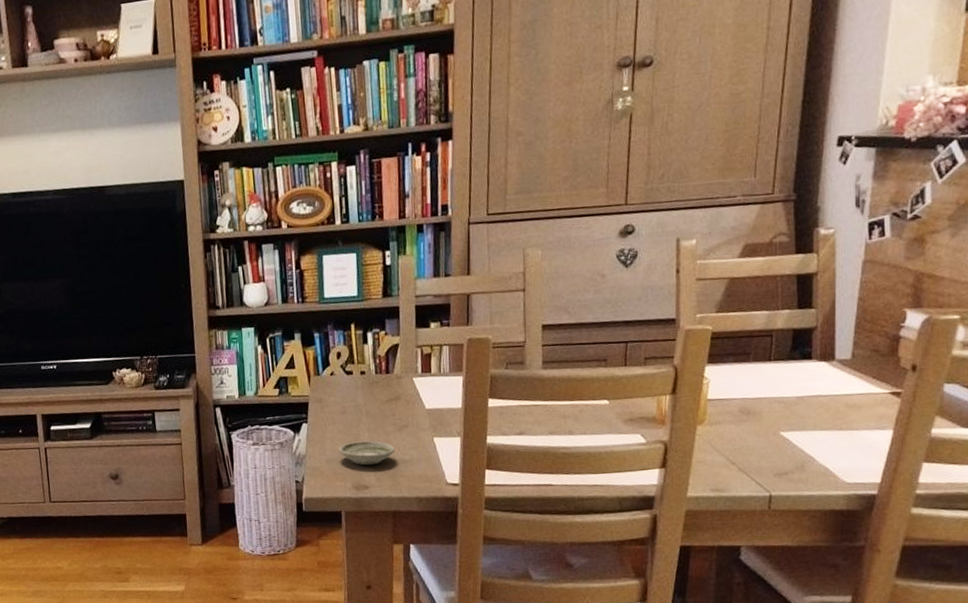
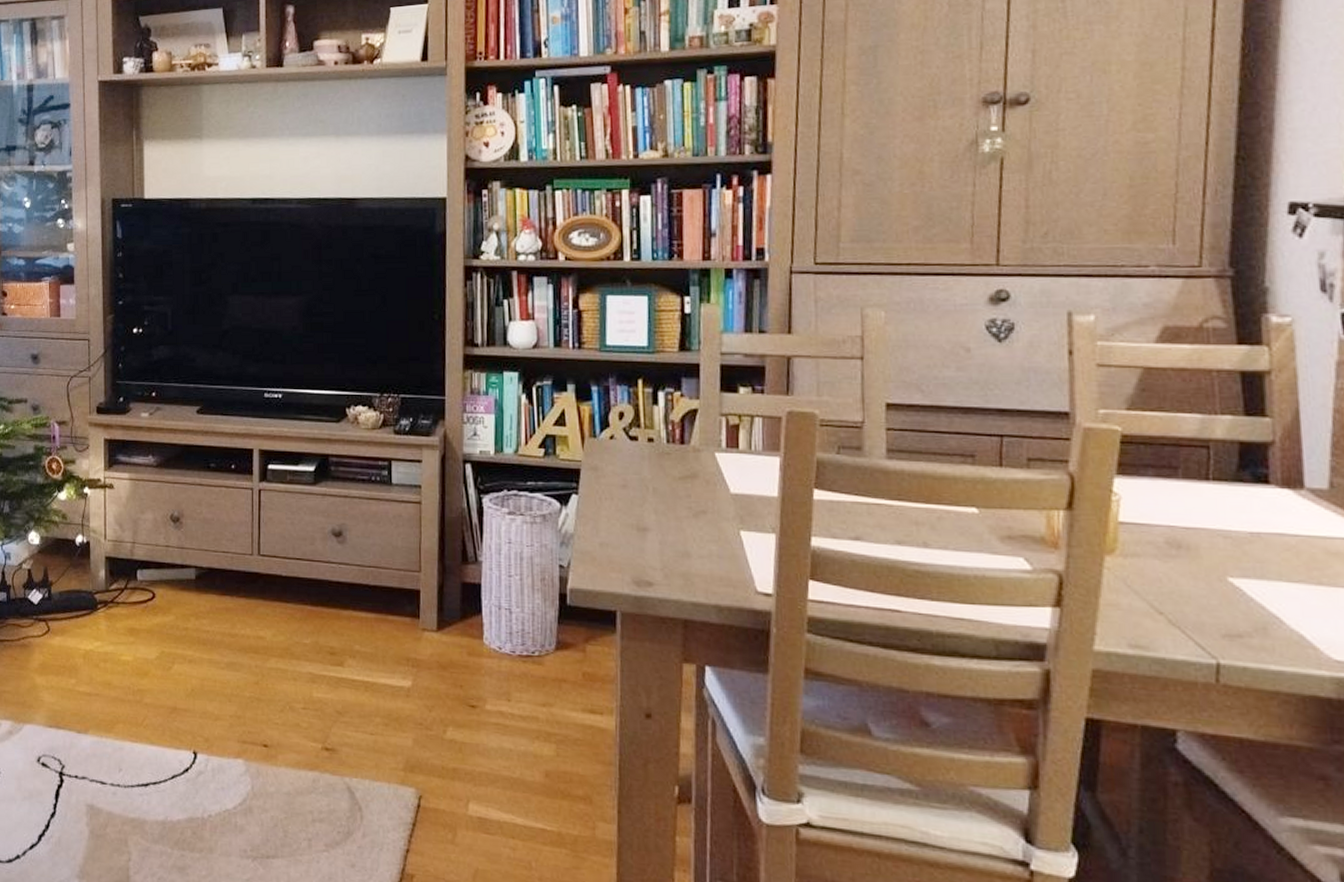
saucer: present [338,440,395,466] -> none [615,524,689,557]

